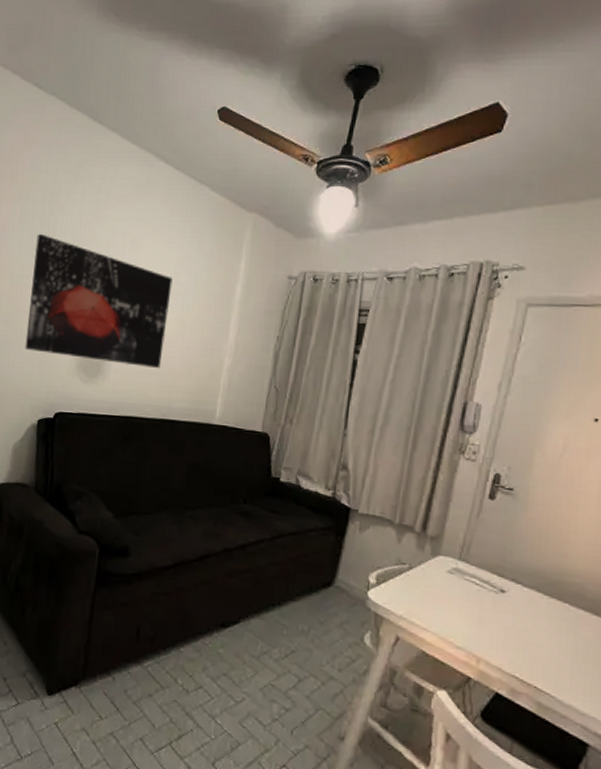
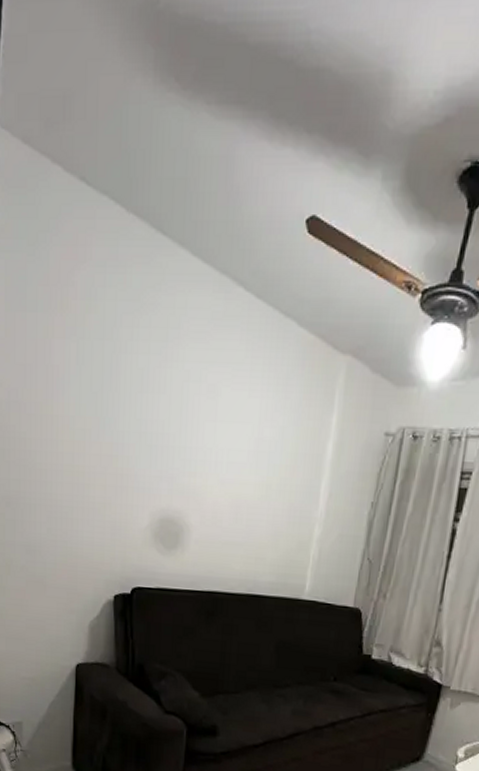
wall art: present [25,233,173,369] -> none [94,377,256,539]

